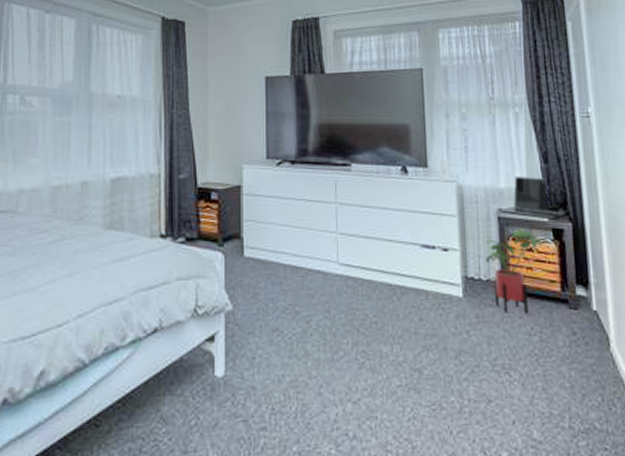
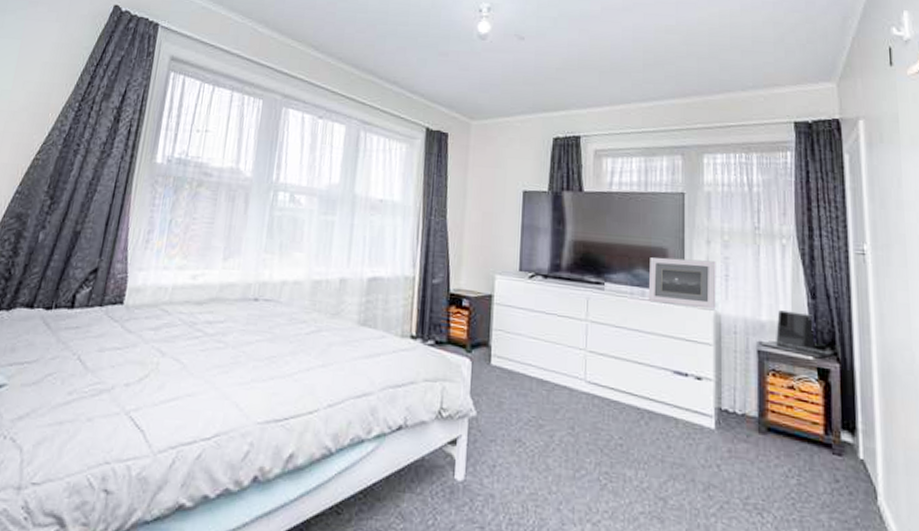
picture frame: none [393,134,458,181] -> present [648,257,716,309]
house plant: present [485,230,544,315] -> none [741,365,807,455]

